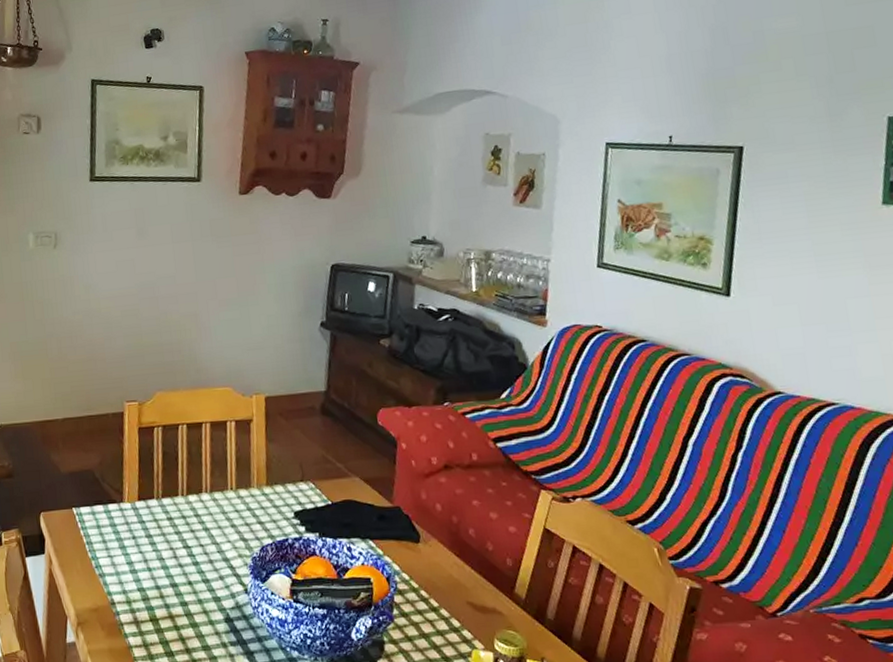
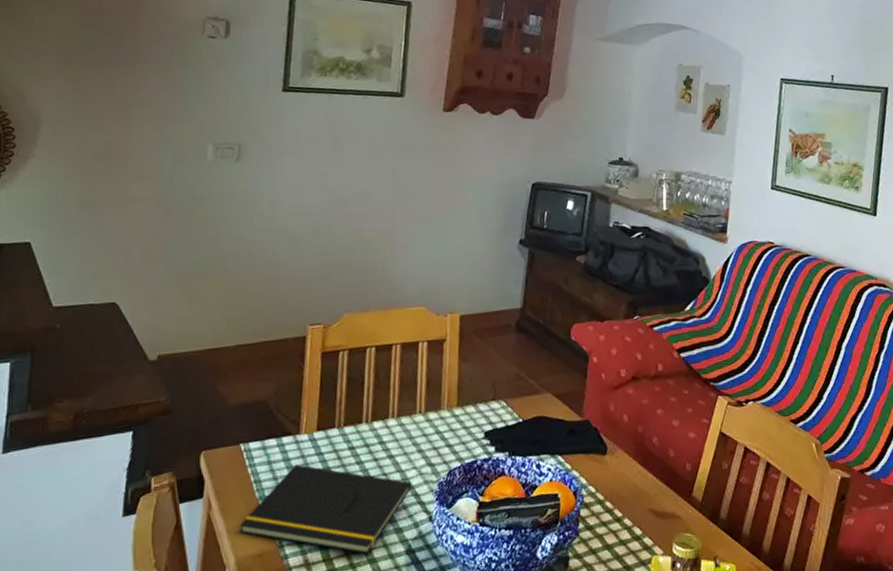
notepad: none [77,530,228,618] -> present [240,464,412,554]

